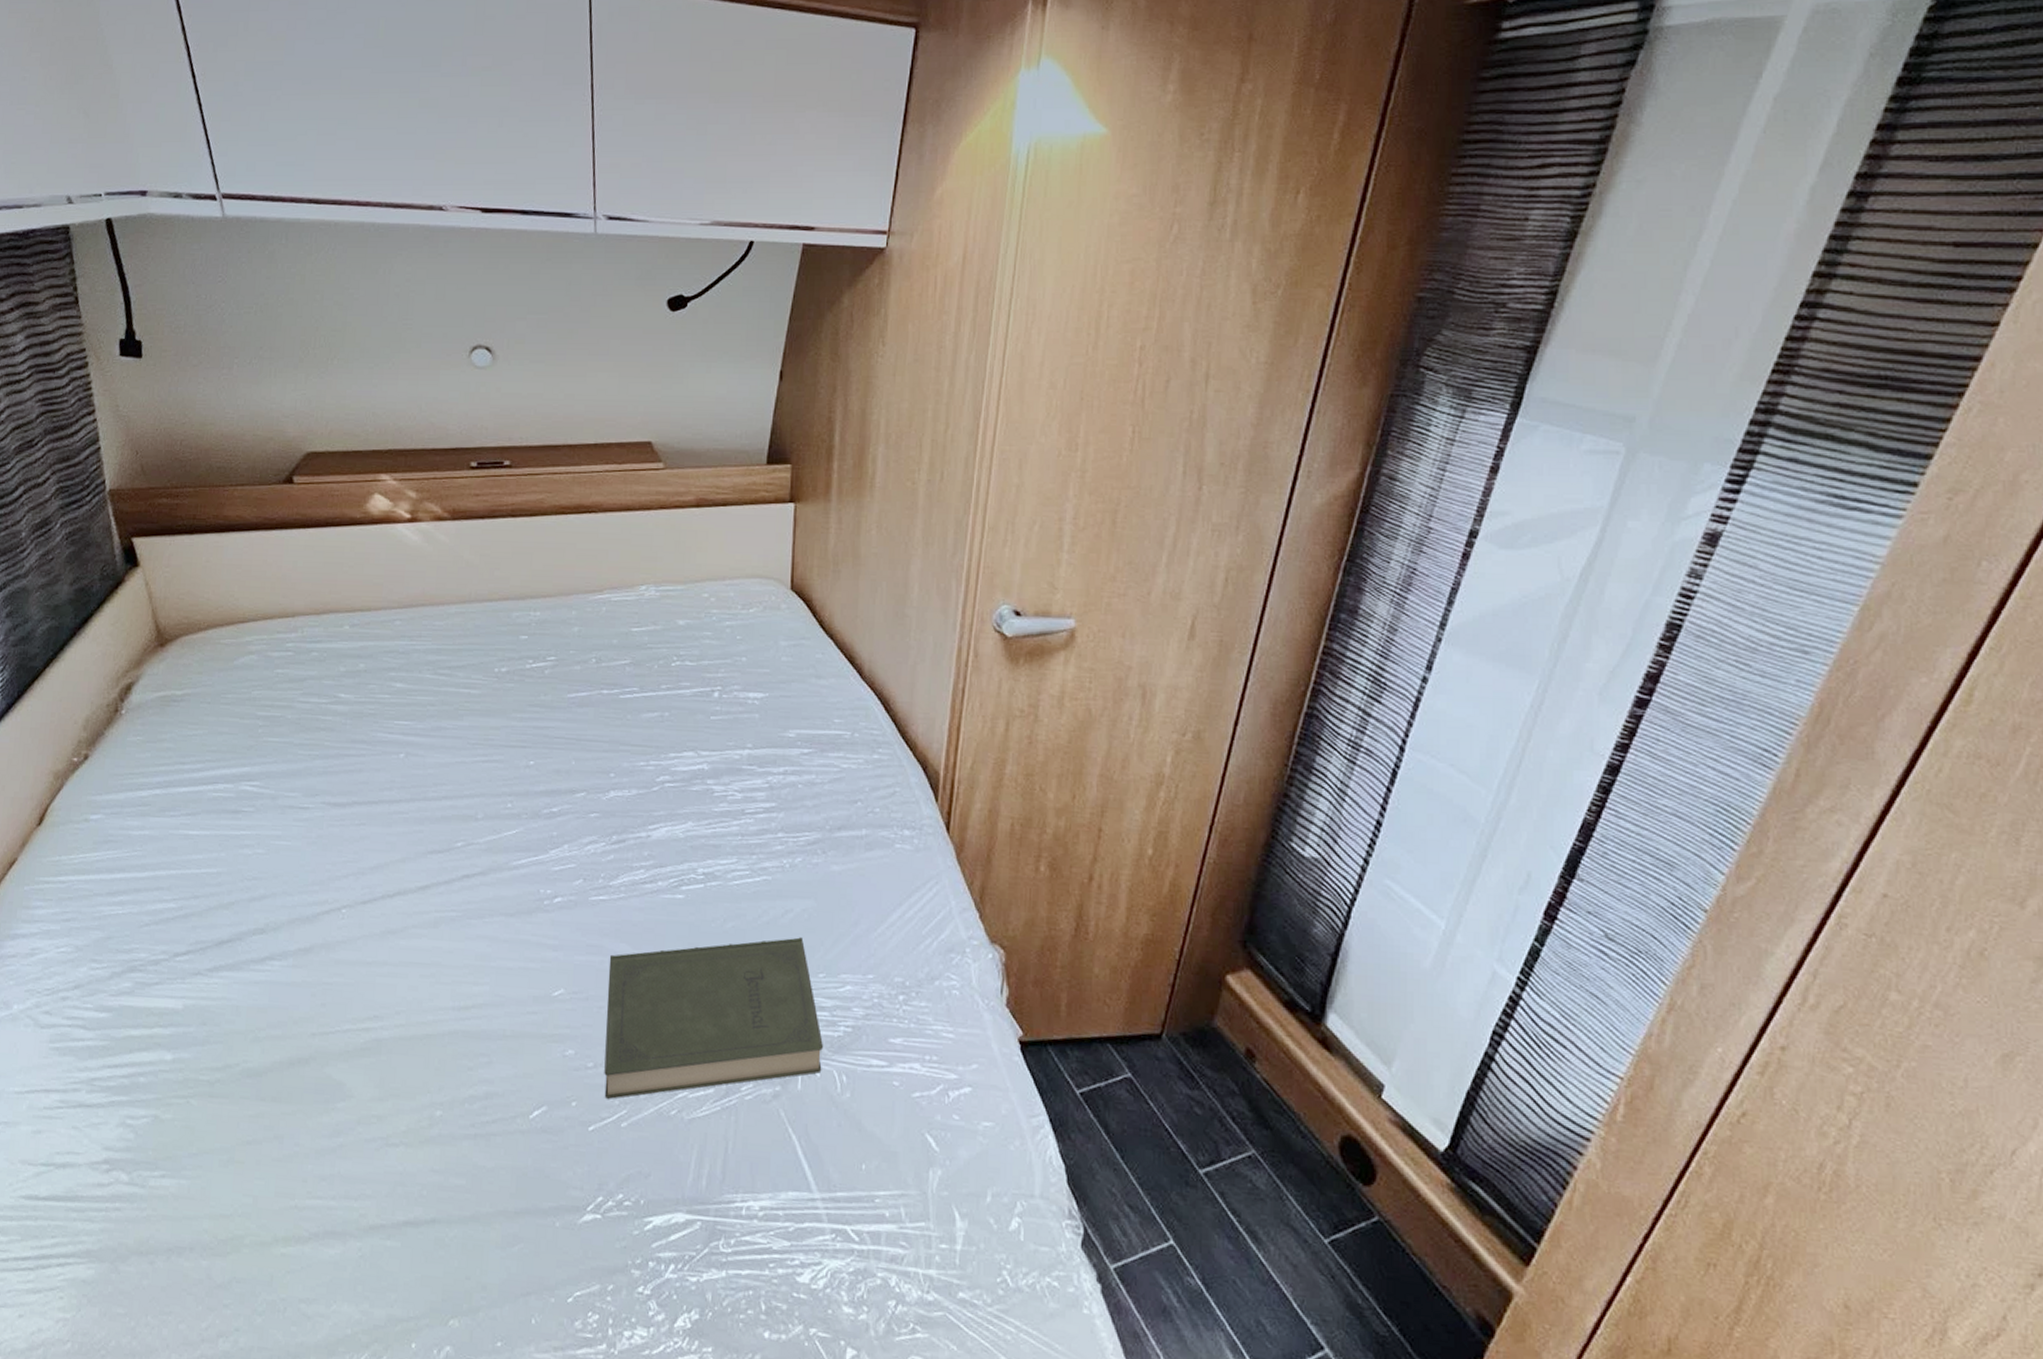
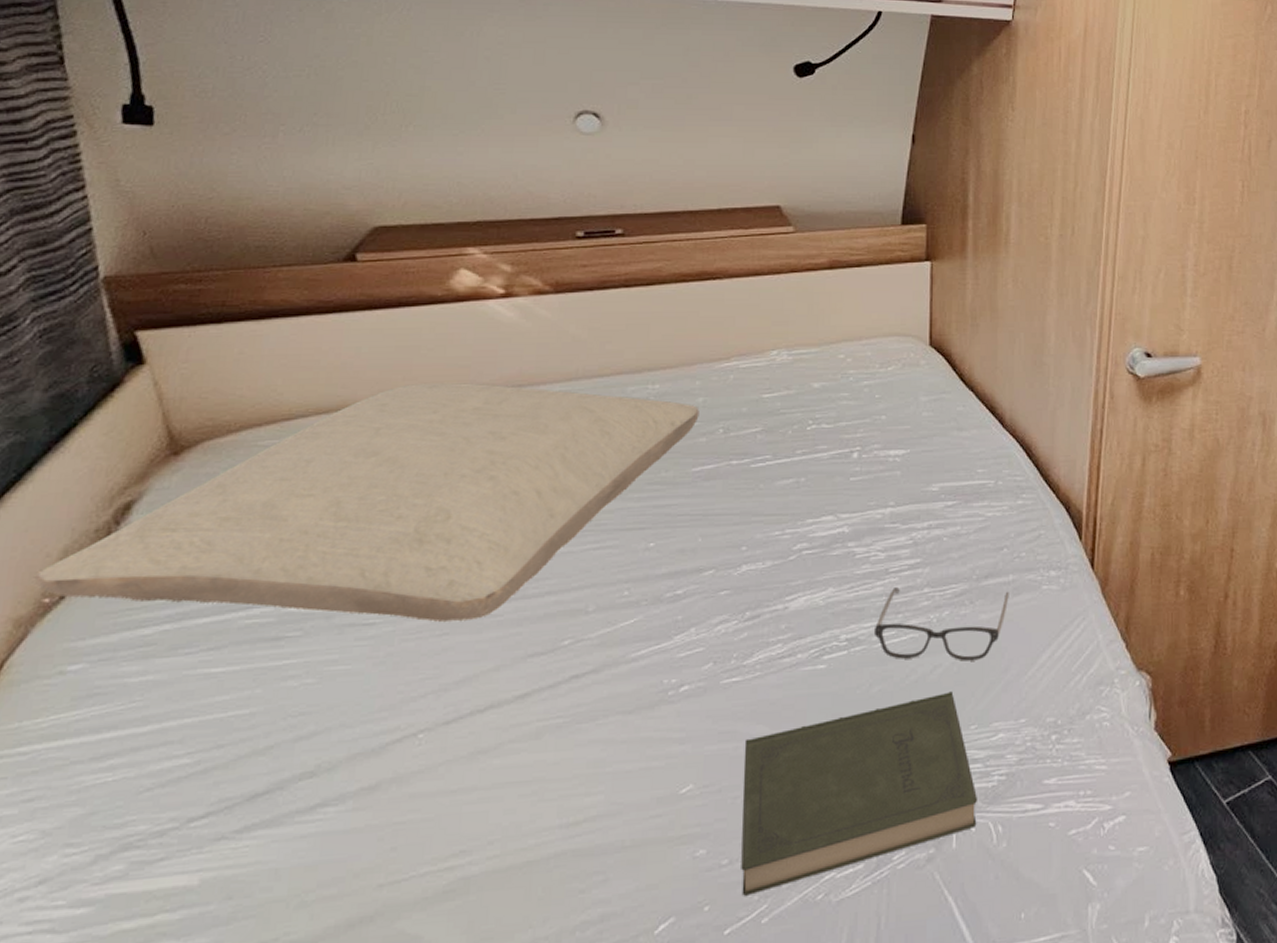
pillow: none [65,597,575,815] -> present [31,382,700,623]
eyeglasses: none [729,827,862,911] -> present [873,586,1009,661]

